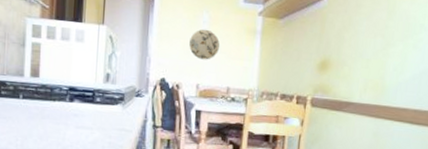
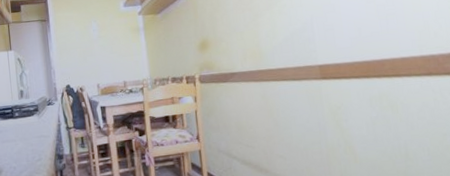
decorative plate: present [189,29,220,60] -> none [84,36,111,63]

